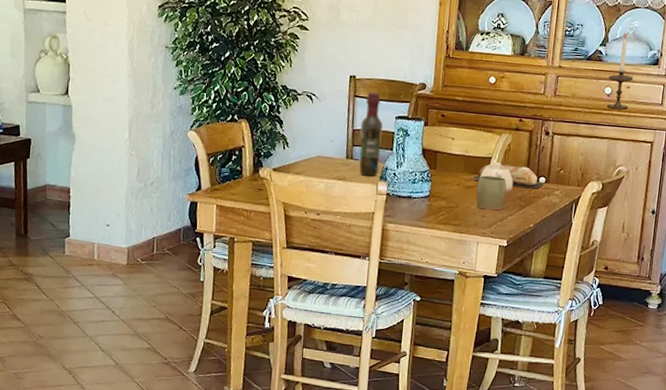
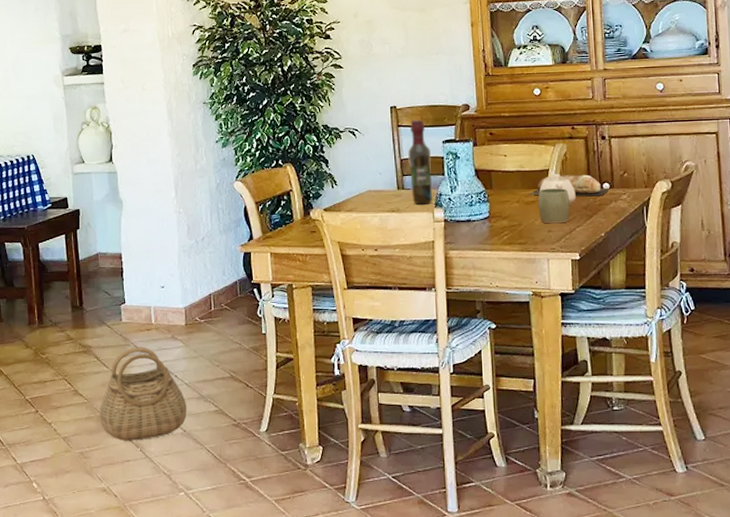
basket: none [35,280,122,368] -> present [99,347,187,441]
candlestick: present [607,32,634,110] -> none [658,27,685,105]

